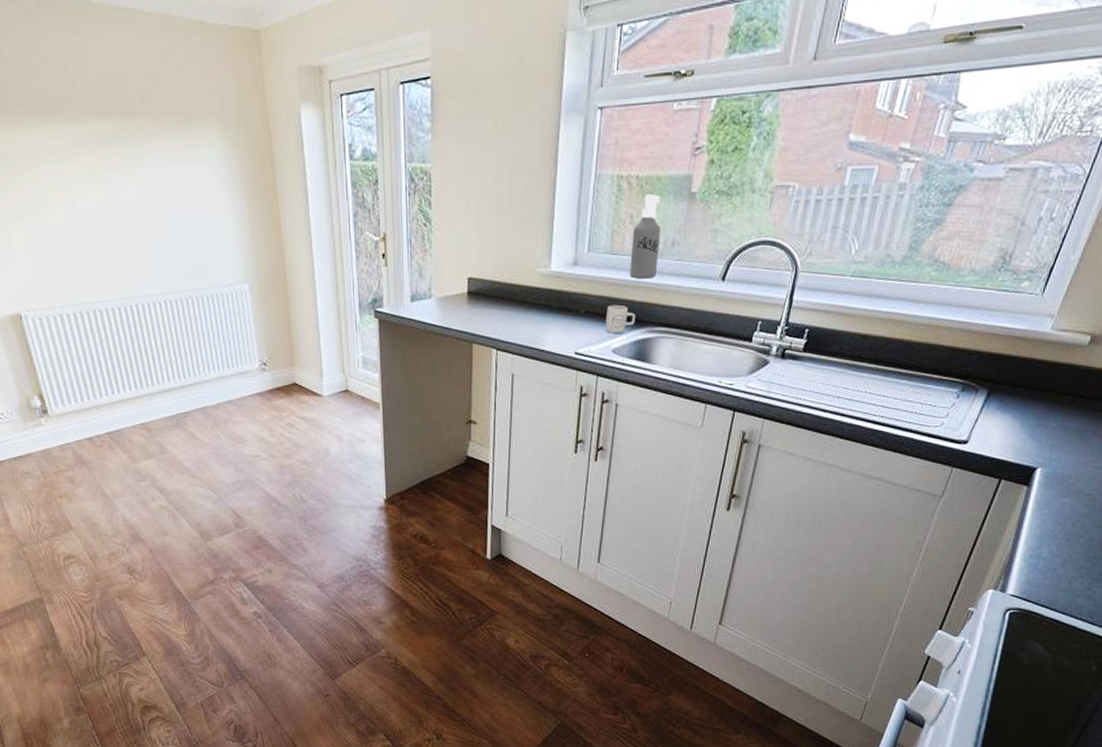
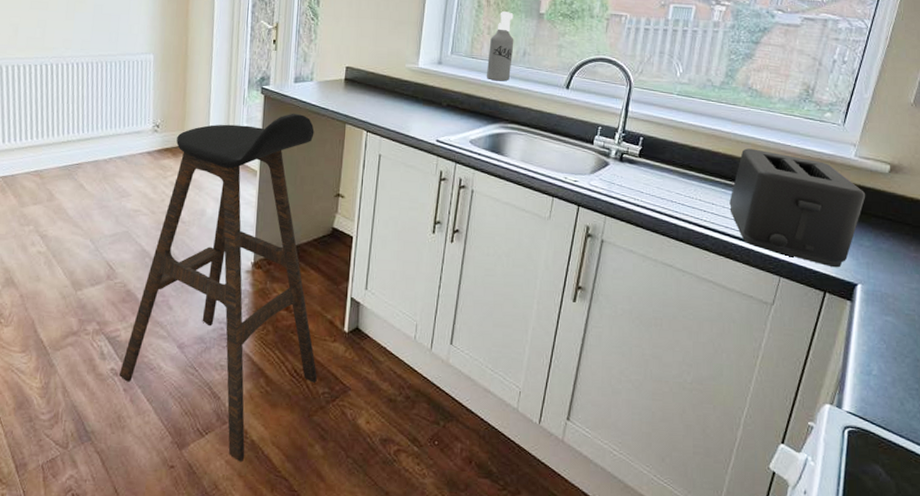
bar stool: none [262,336,462,687] -> present [118,113,317,462]
mug: present [605,304,635,334] -> none [464,101,491,127]
toaster: none [902,331,1059,453] -> present [729,148,866,268]

